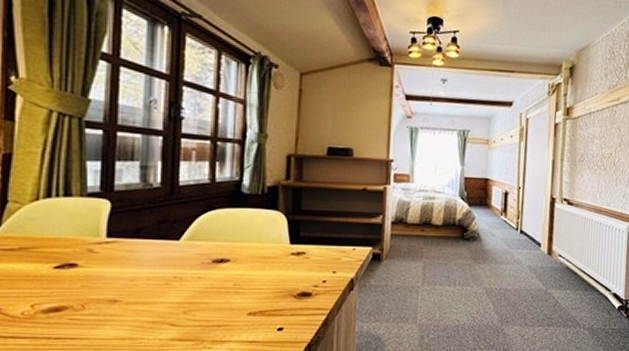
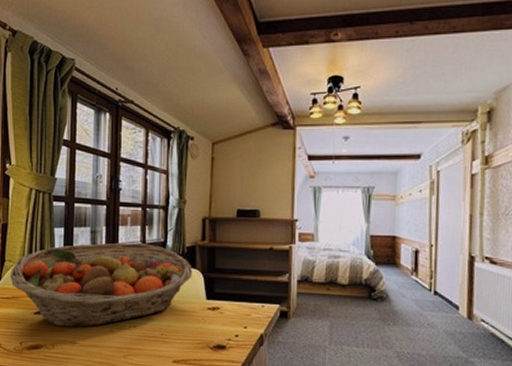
fruit basket: none [16,180,274,282] -> present [10,242,192,328]

